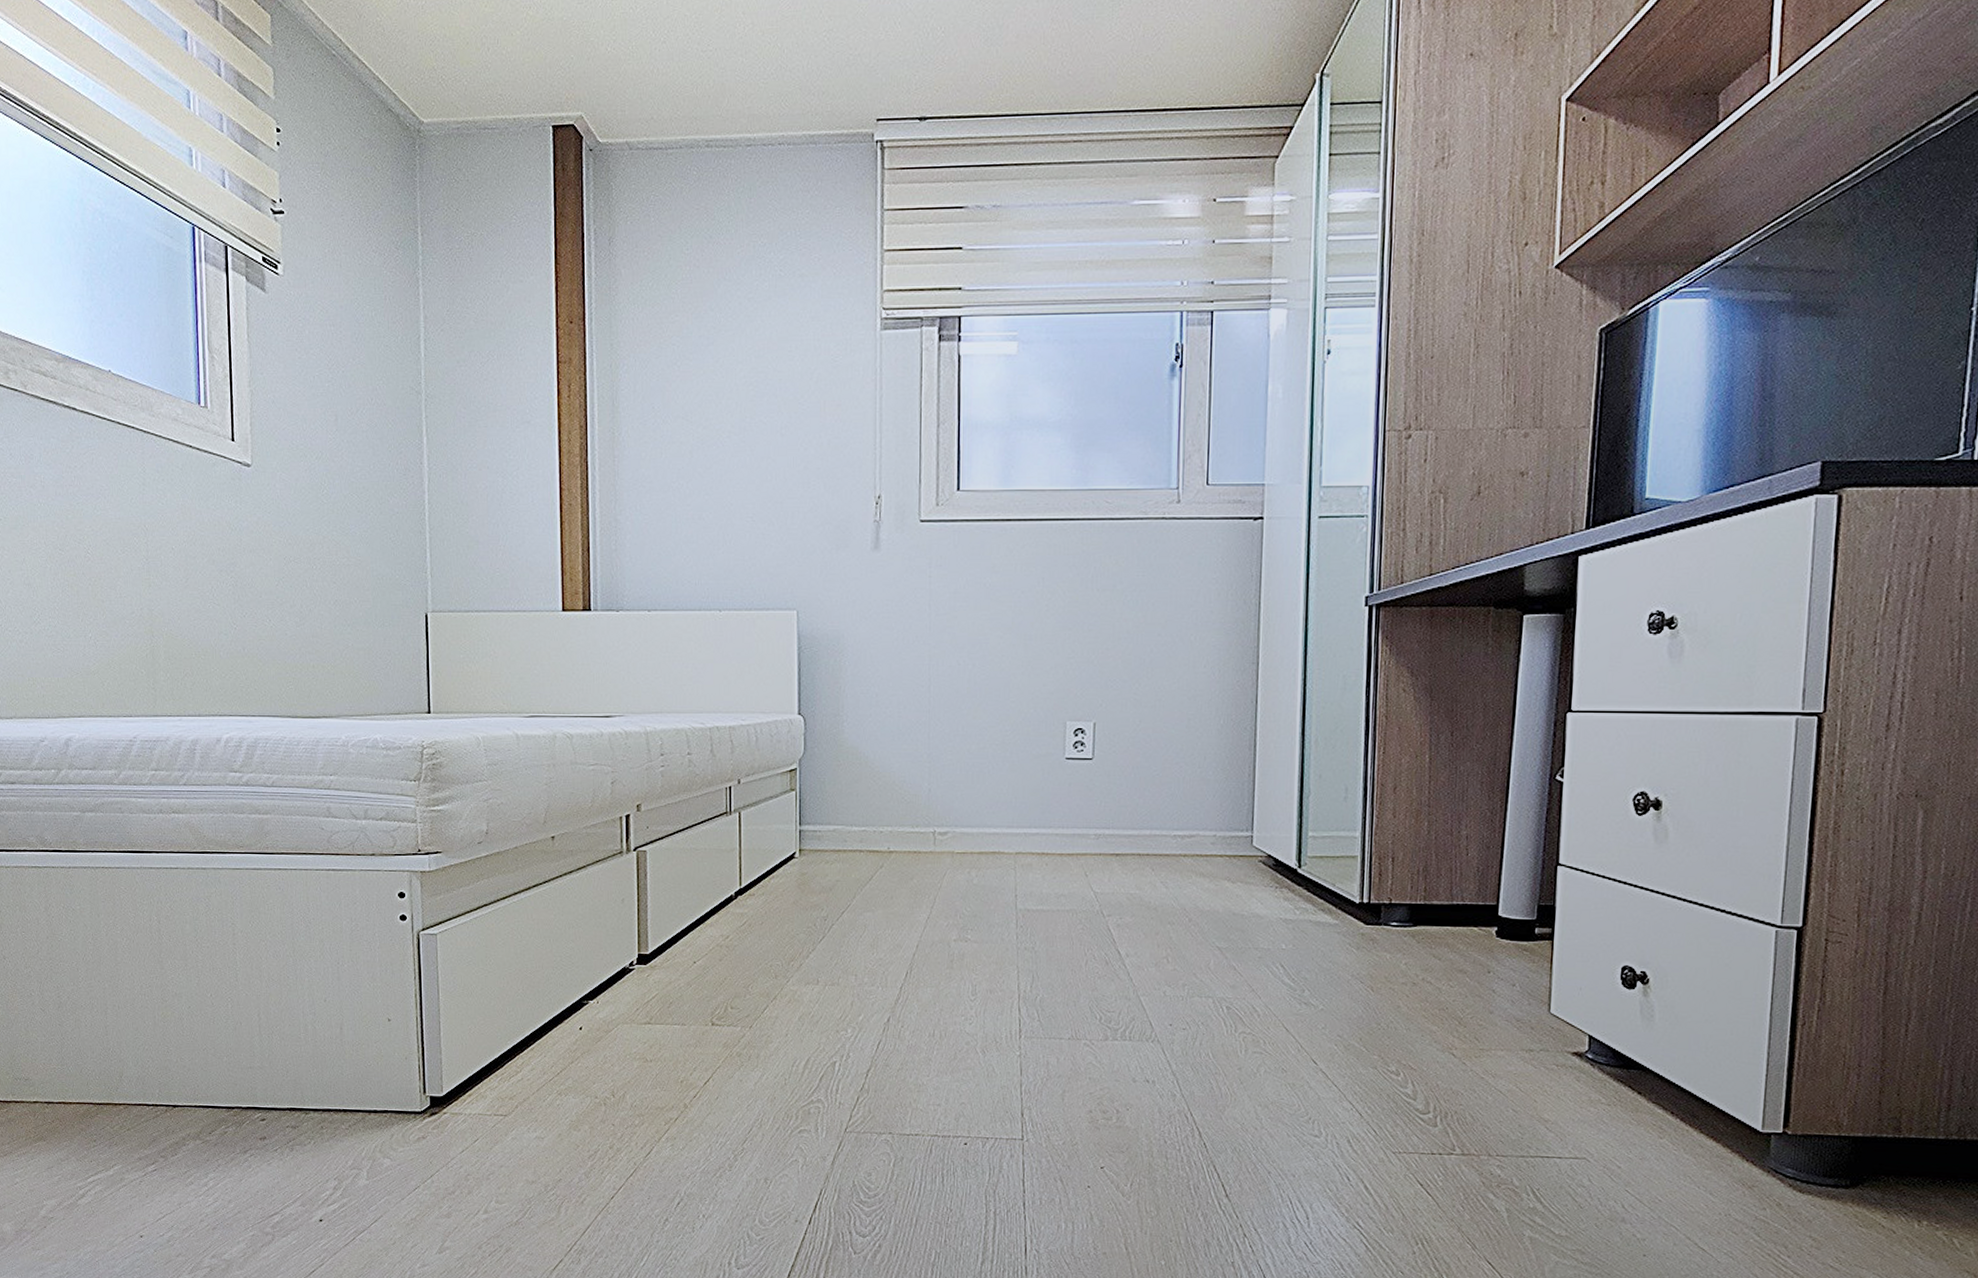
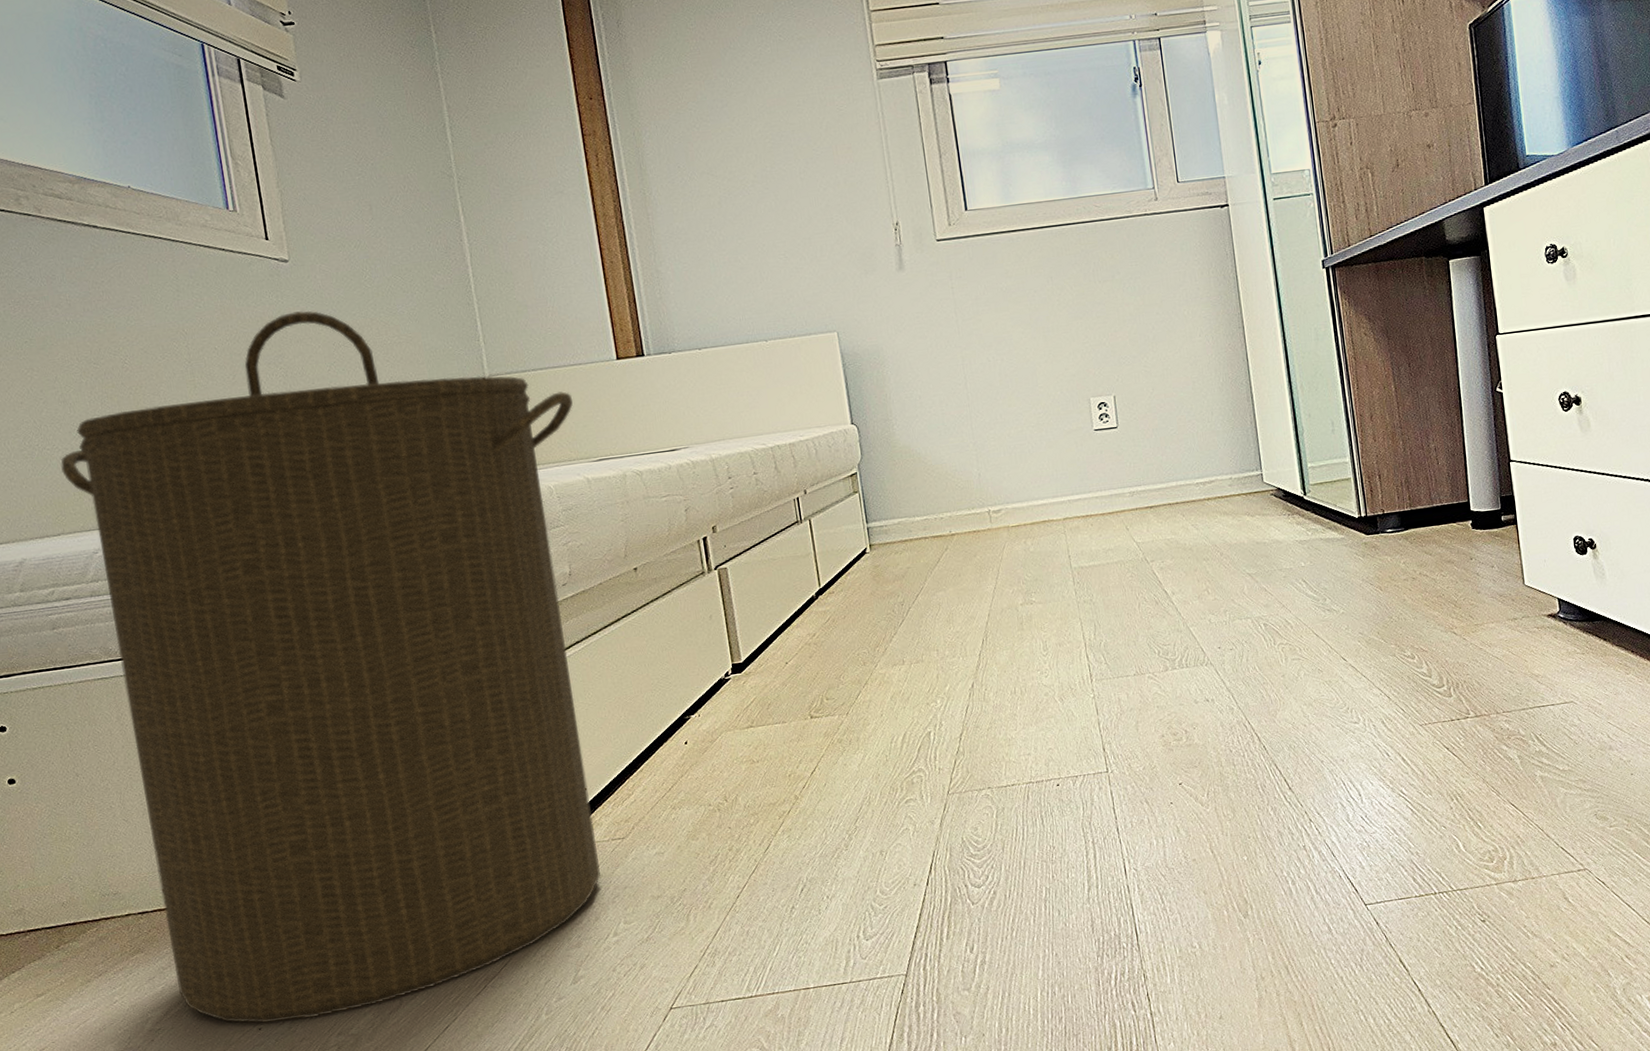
laundry hamper: none [20,520,512,1236] -> present [61,310,601,1024]

